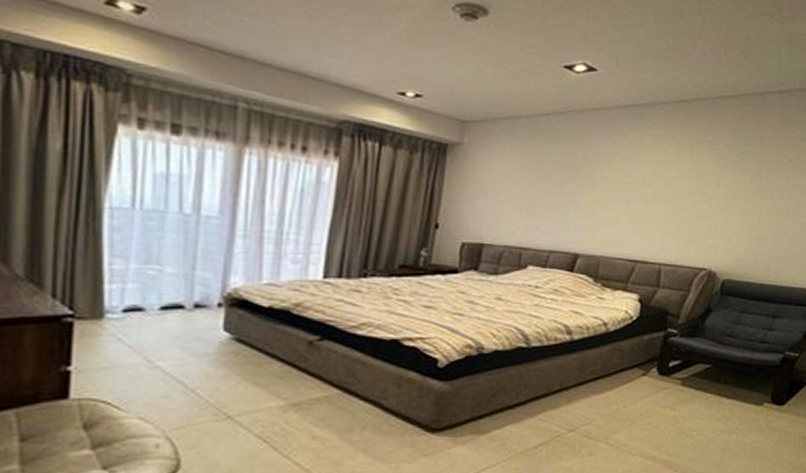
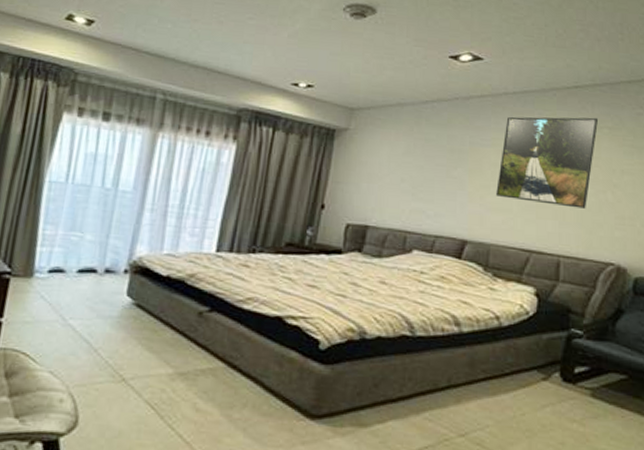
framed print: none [607,130,701,219] -> present [496,116,599,209]

